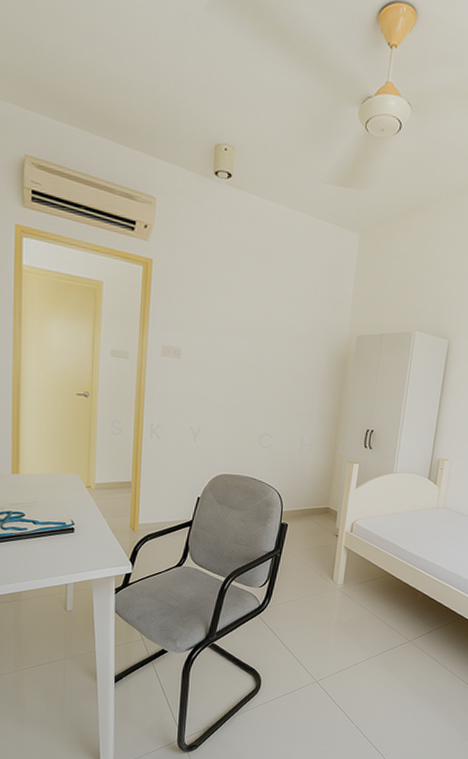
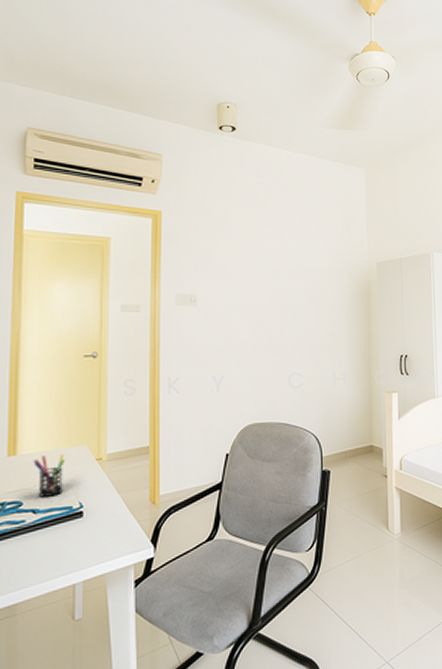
pen holder: none [33,477,60,512] -> present [33,453,65,497]

